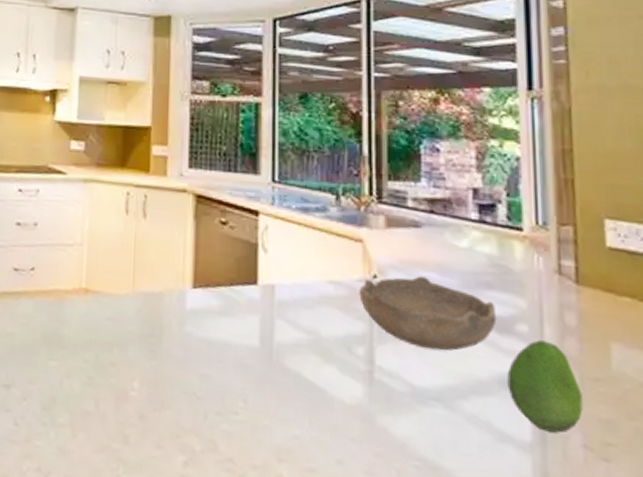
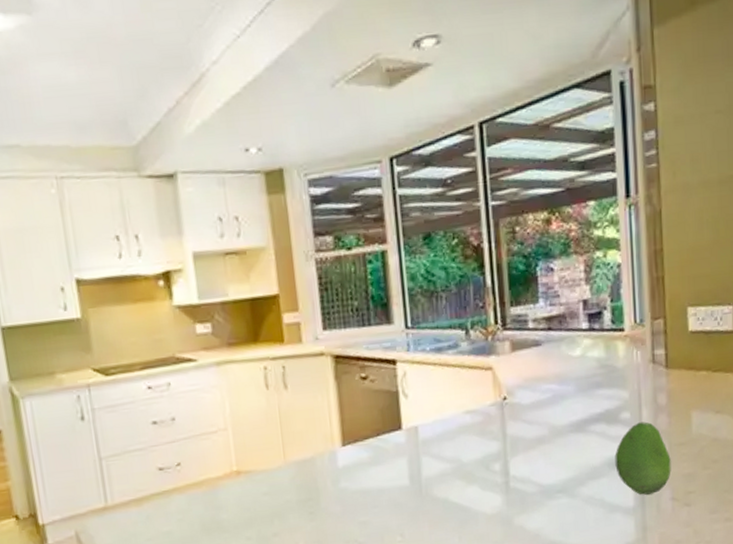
bowl: present [359,276,497,351] -> none [492,389,606,452]

